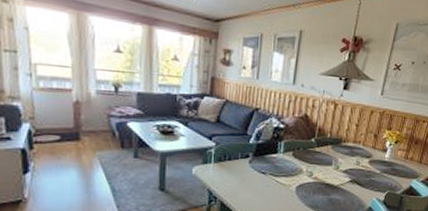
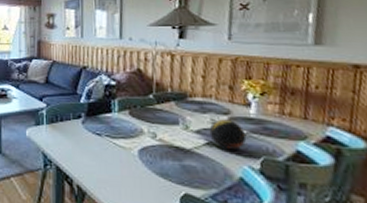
decorative orb: none [353,161,380,186] -> present [209,119,247,150]

